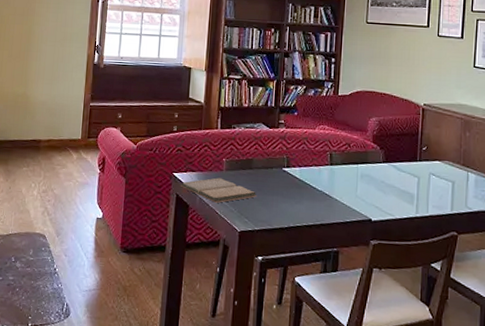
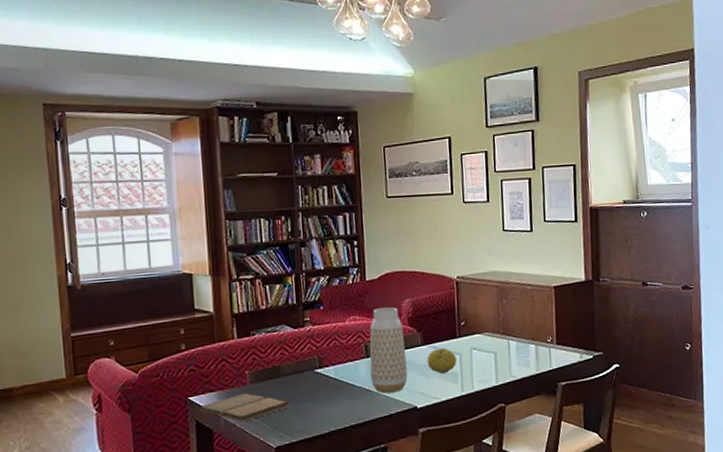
vase: none [332,121,368,202] -> present [369,307,408,393]
fruit: none [386,168,414,193] -> present [427,347,457,374]

